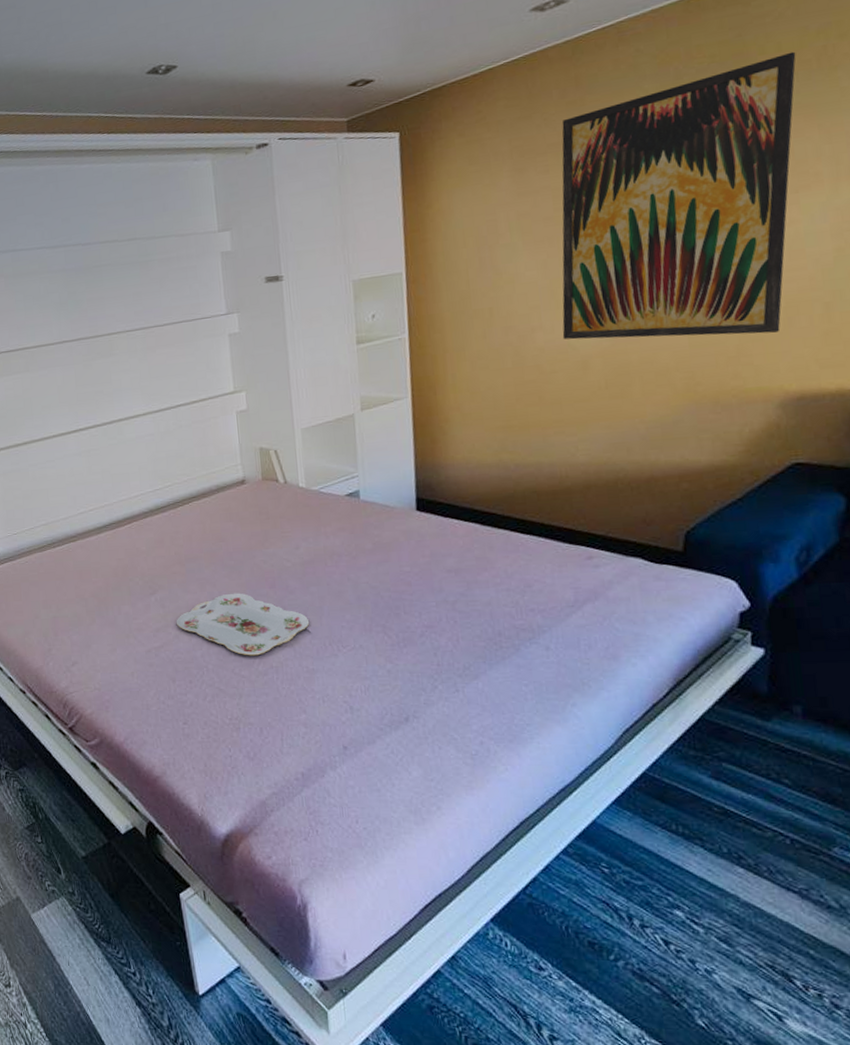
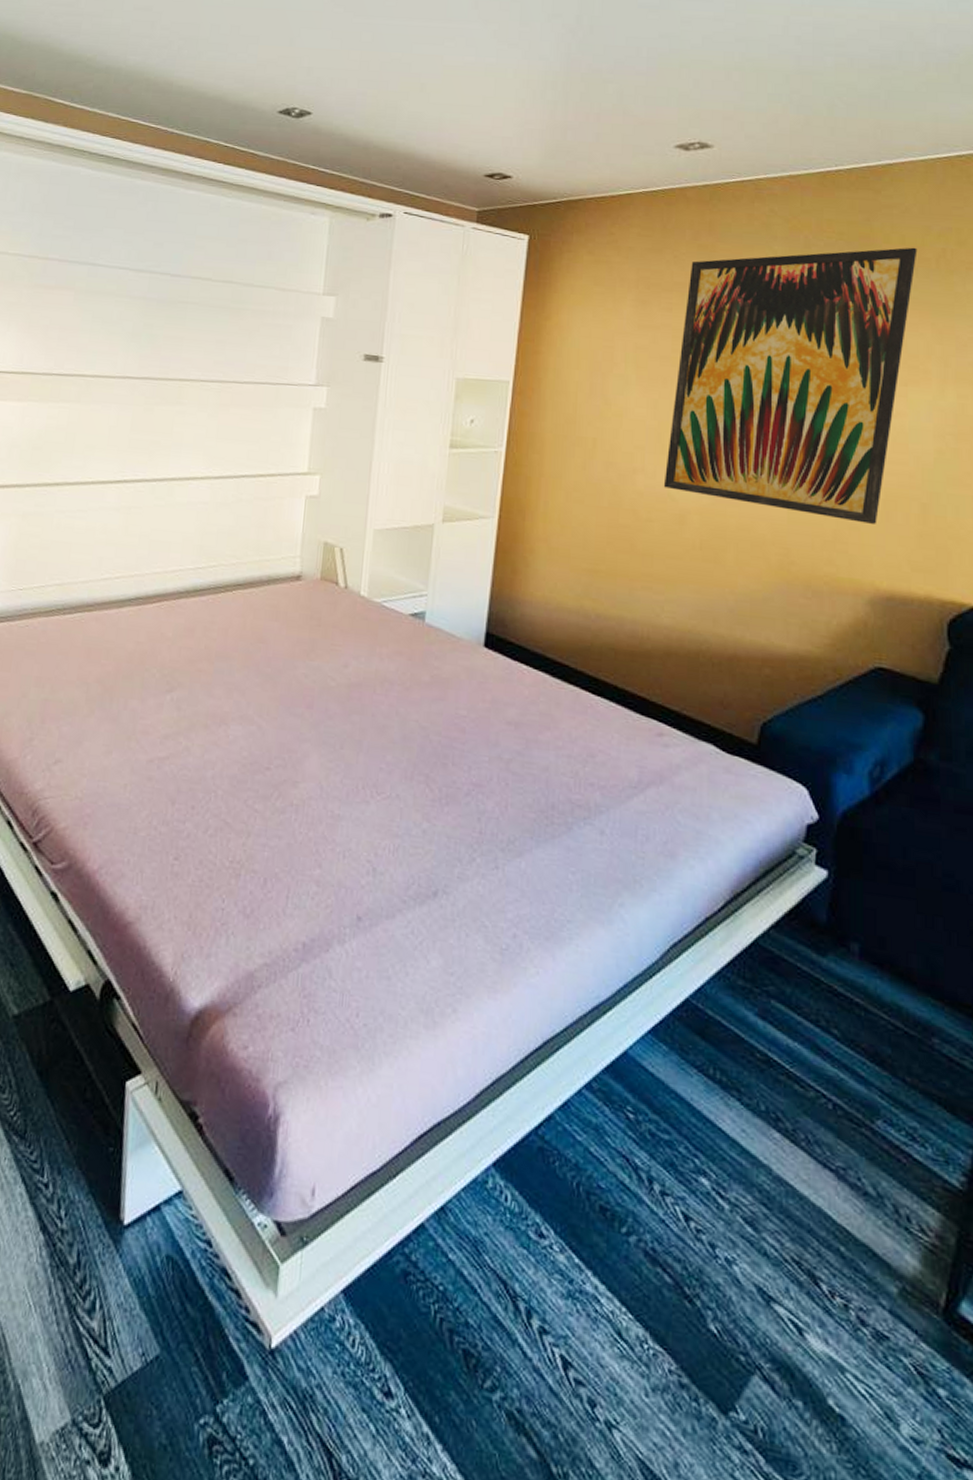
serving tray: present [176,593,310,656] -> none [189,706,345,788]

